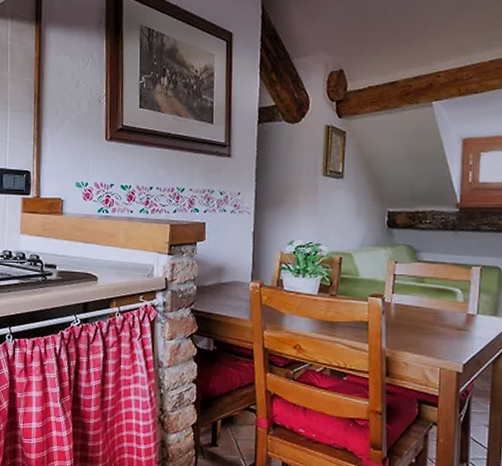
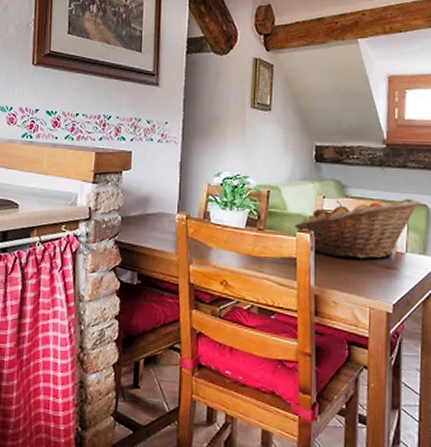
fruit basket: none [366,261,492,322] -> present [294,199,420,260]

